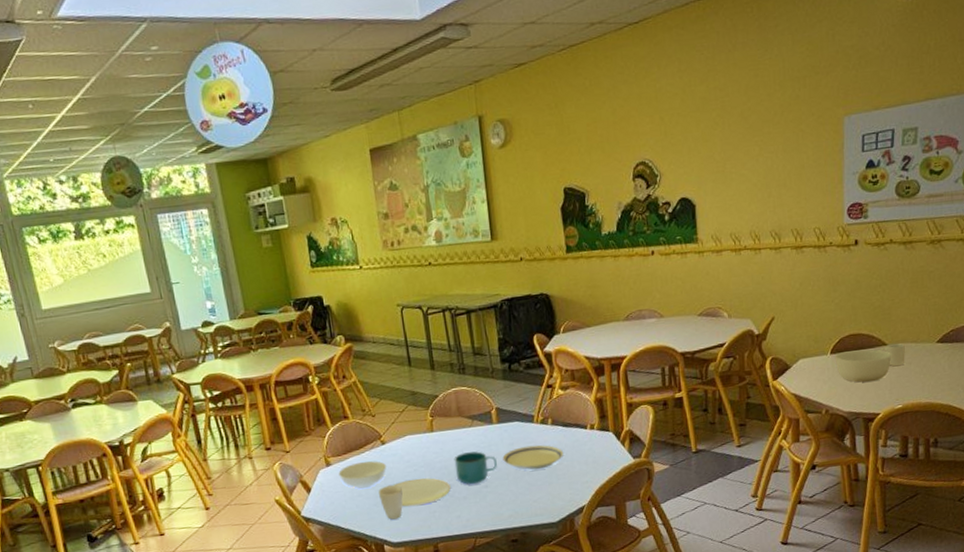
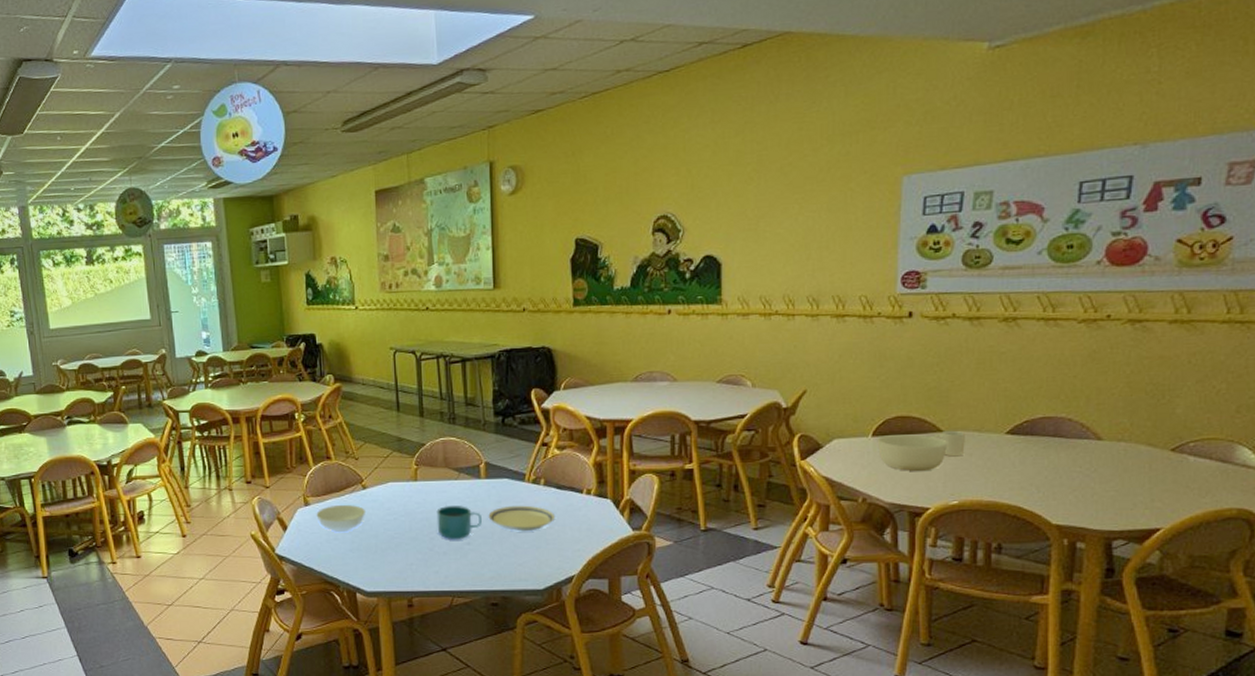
cup: present [379,485,404,520] -> none [355,532,381,568]
plate: present [392,478,451,507] -> none [370,527,431,557]

